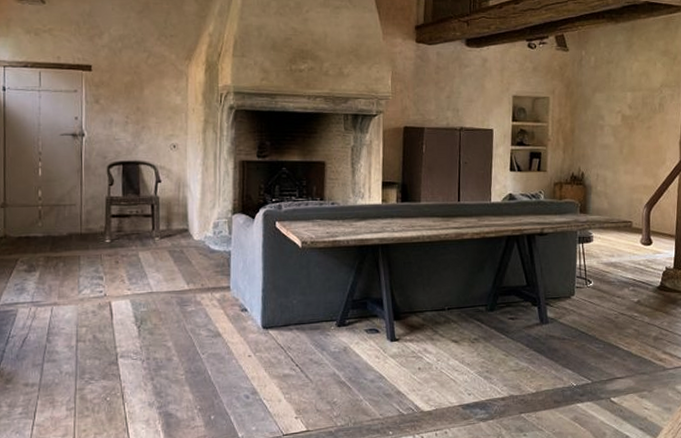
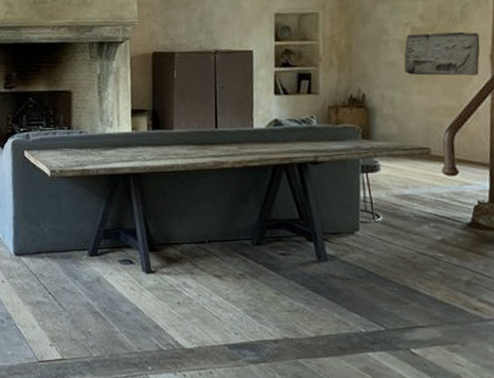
stone relief: none [615,121,673,159] -> present [404,31,480,76]

